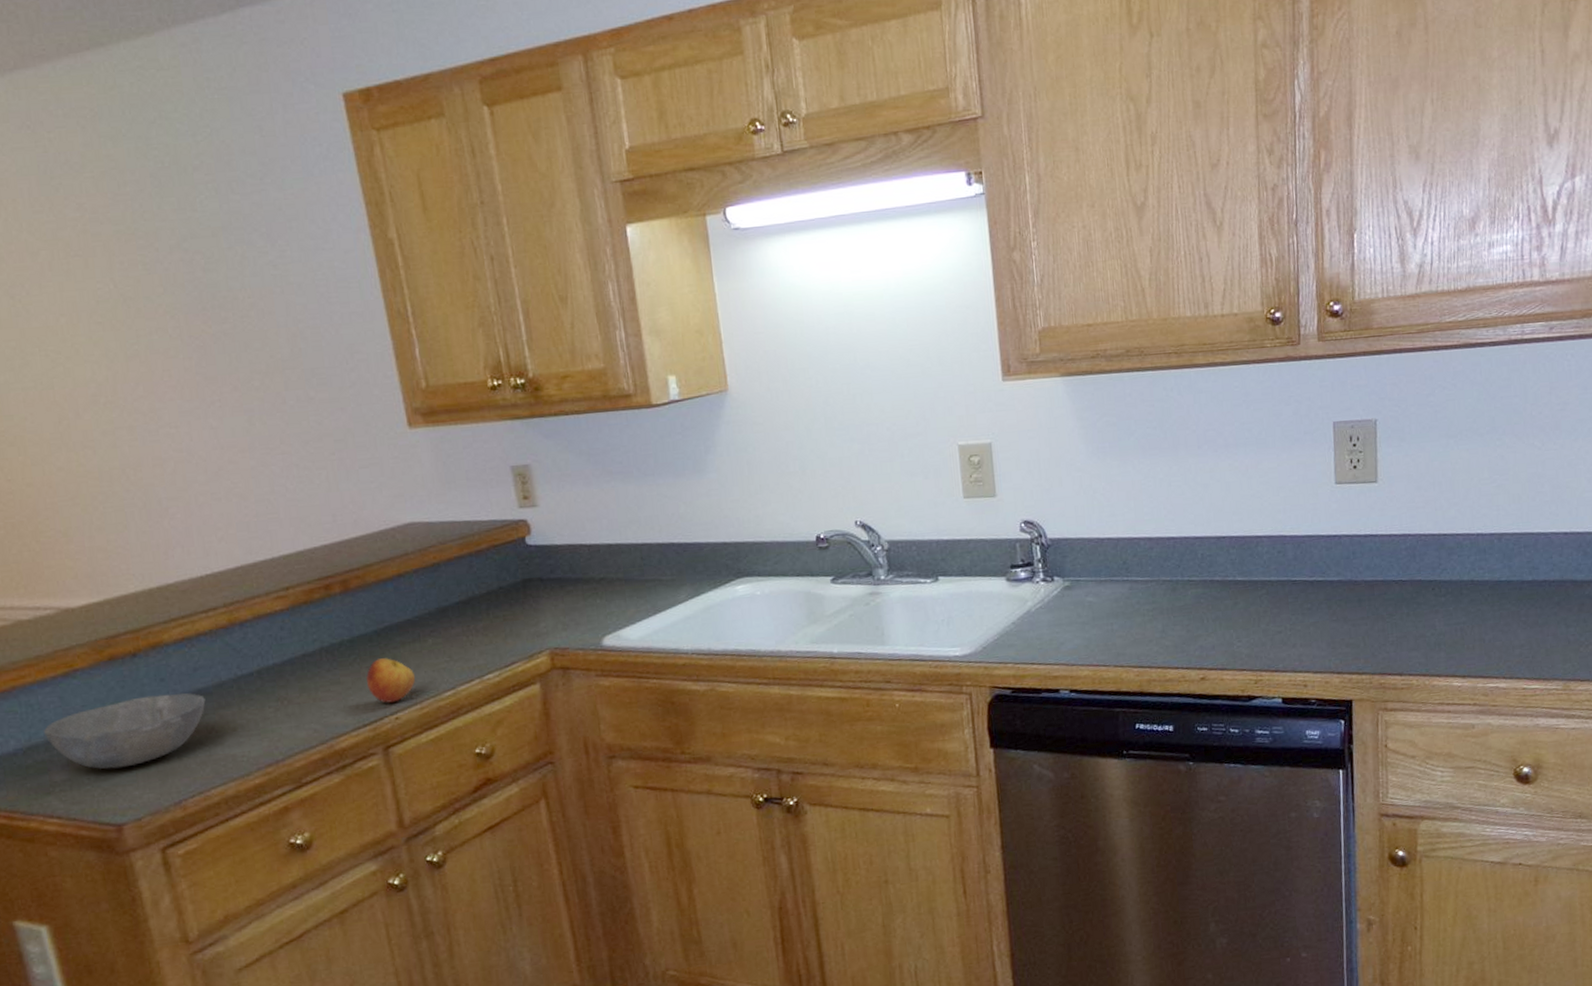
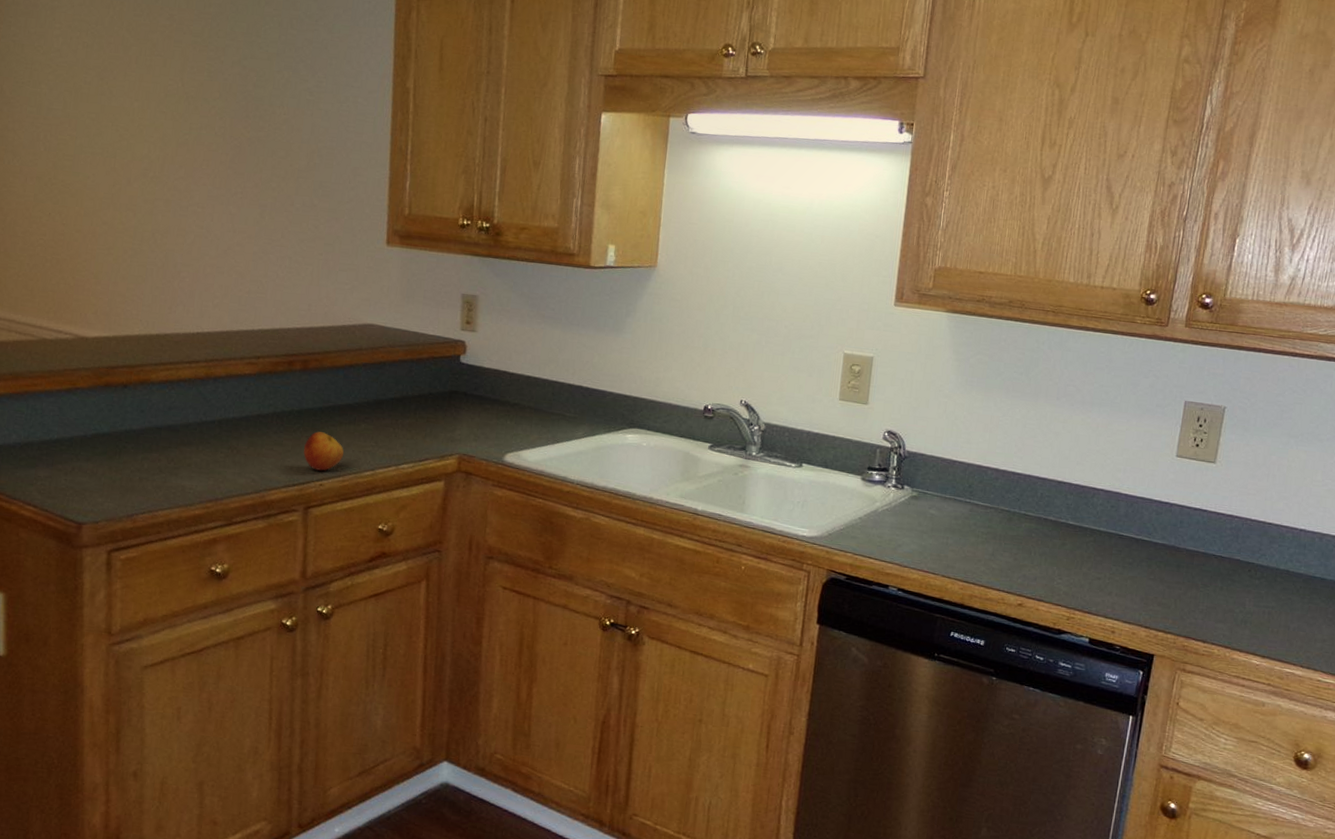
bowl: present [44,692,206,770] -> none [40,421,172,477]

